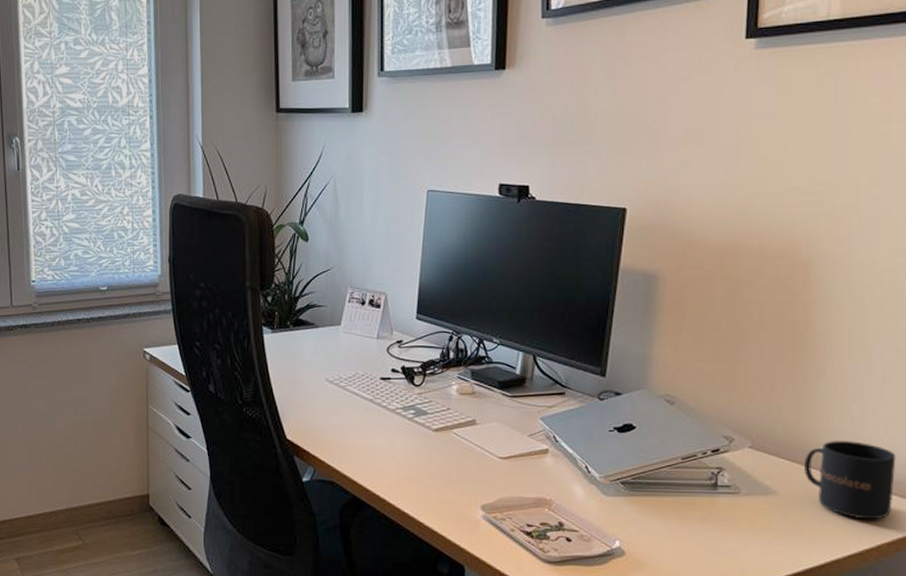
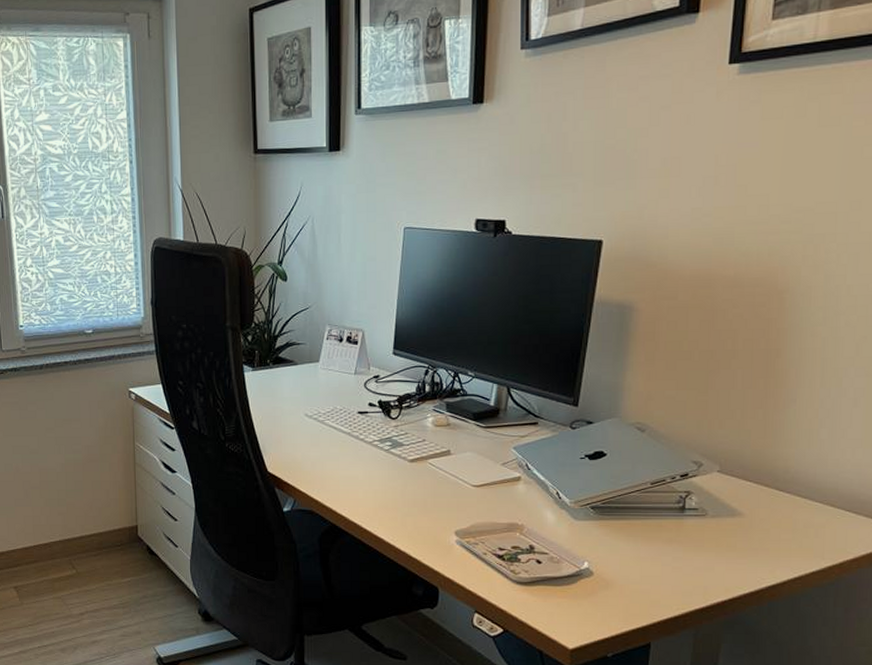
mug: present [804,441,896,520] -> none [771,464,863,539]

